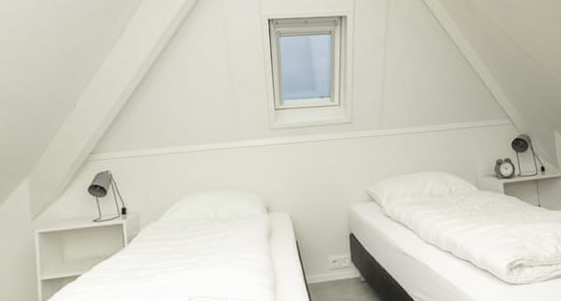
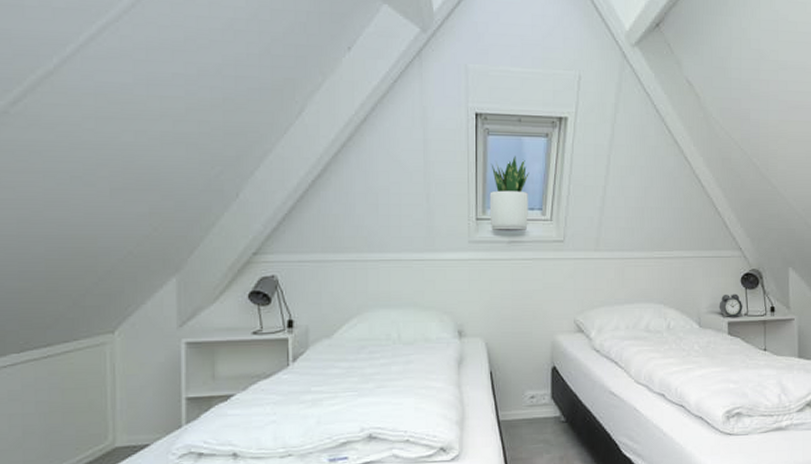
planter: none [284,53,320,119] -> present [489,156,529,232]

